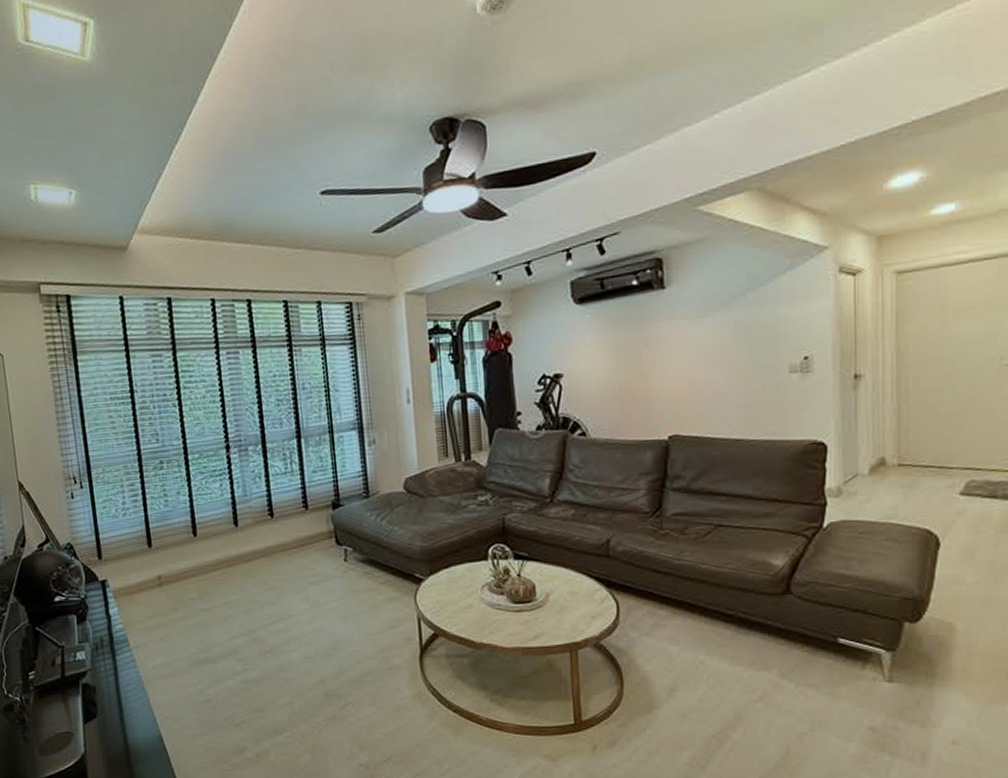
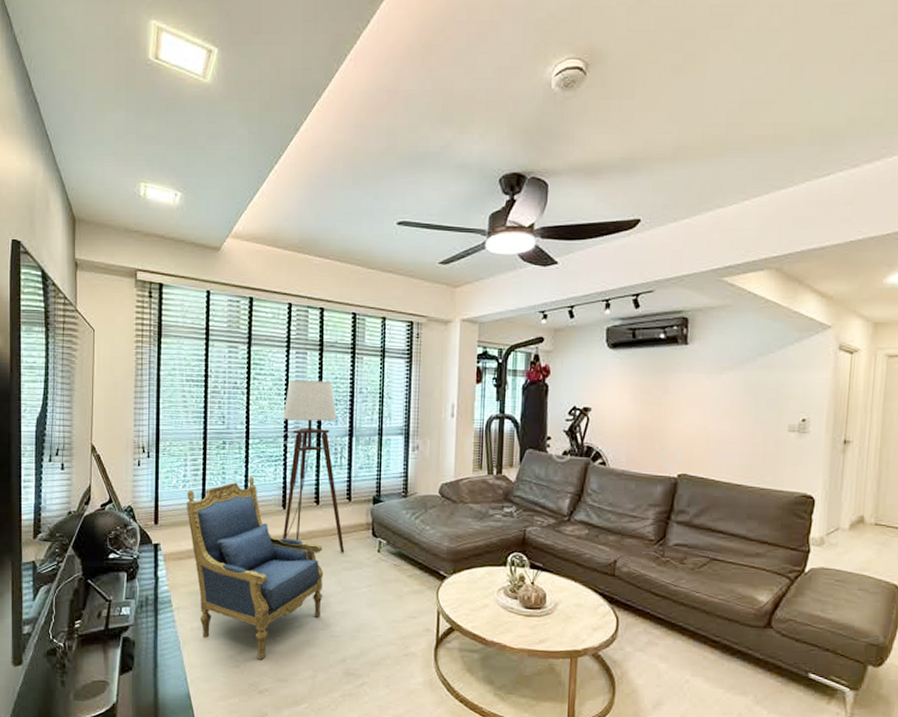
armchair: none [128,494,291,691] -> present [186,475,324,660]
floor lamp: none [221,380,308,567] -> present [283,380,345,553]

